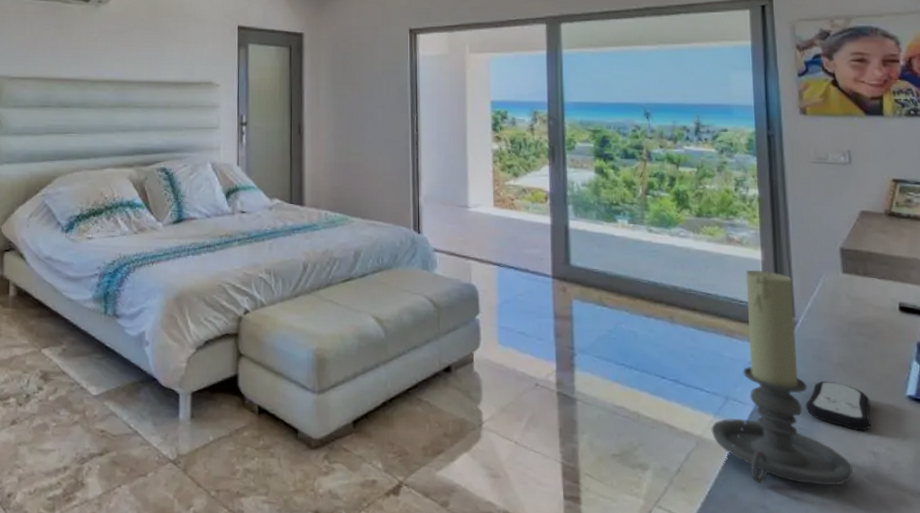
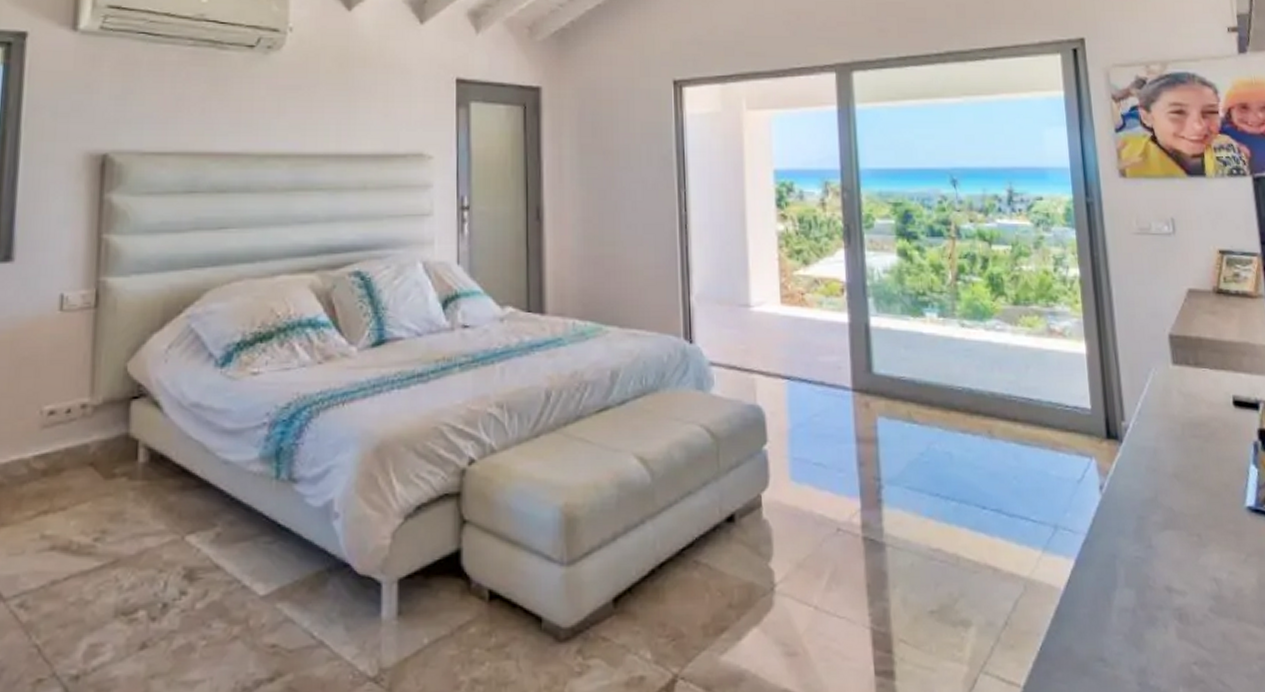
candle holder: present [711,269,853,486] -> none [1040,366,1195,631]
remote control: present [805,380,872,431] -> none [1140,496,1212,555]

